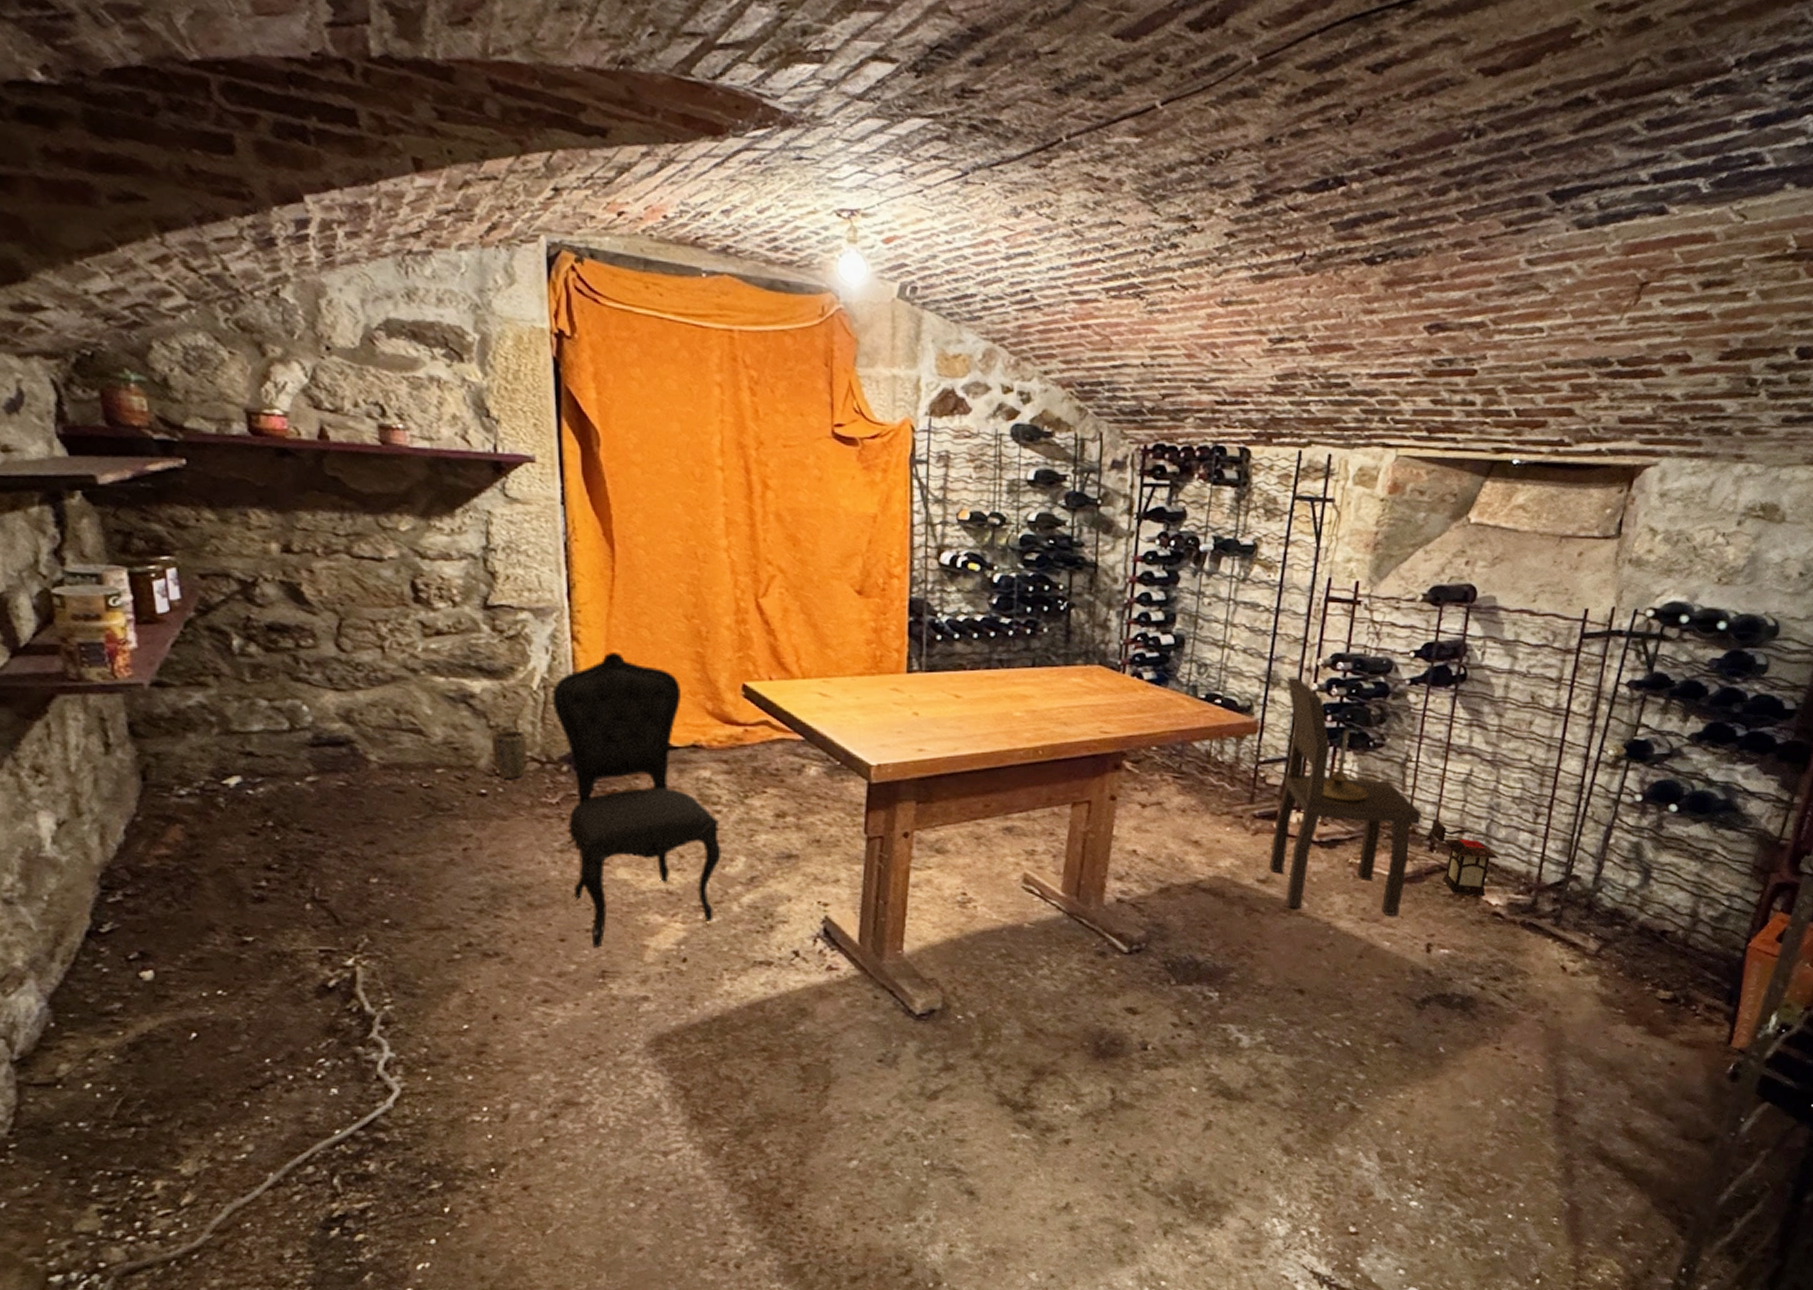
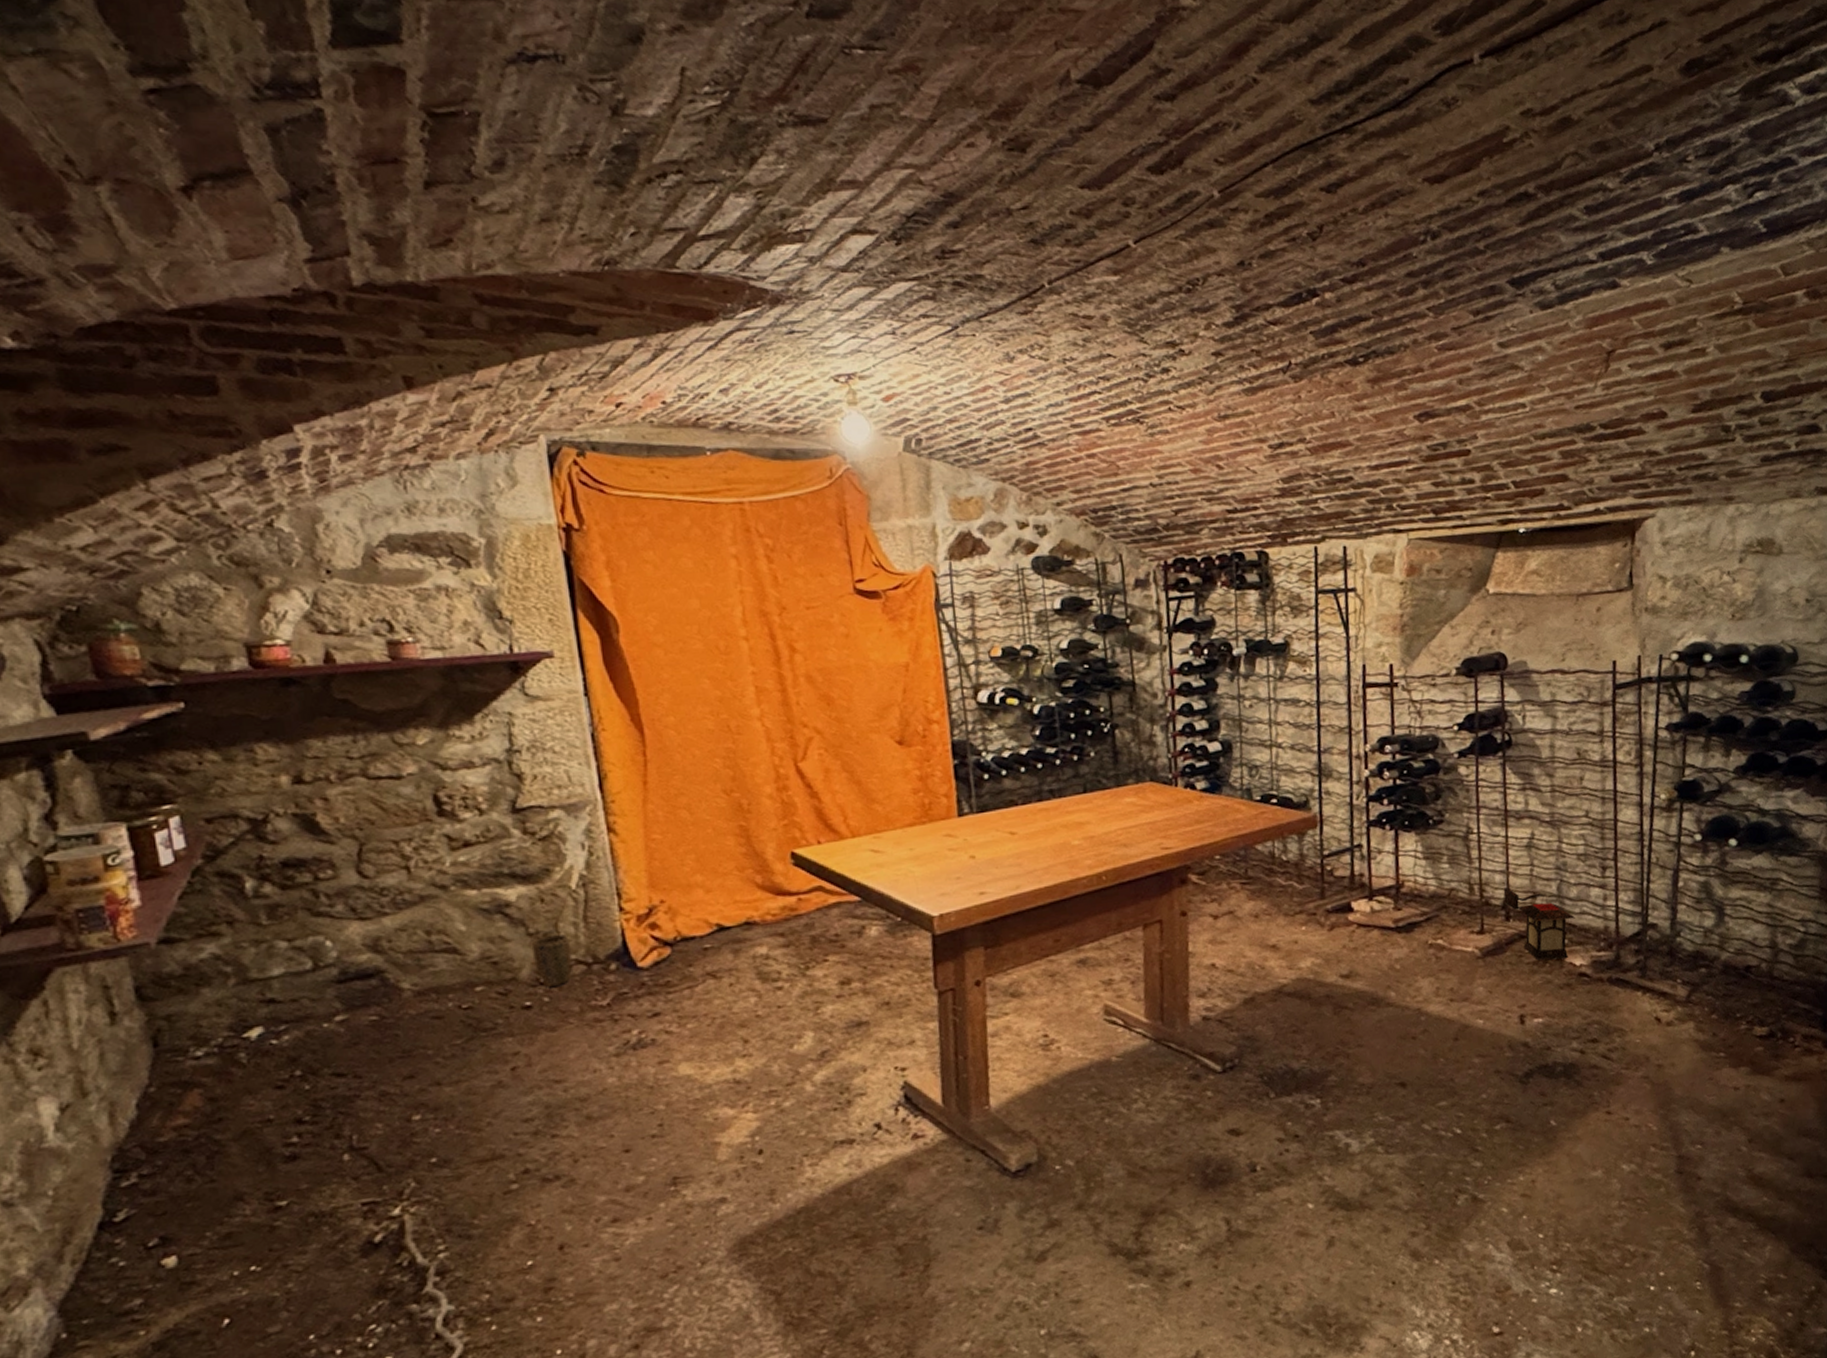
dining chair: present [552,653,722,948] -> none [592,838,788,1154]
dining chair: present [1269,676,1422,917] -> none [1337,765,1493,1000]
candle holder: present [1307,729,1368,801] -> none [1375,810,1436,884]

